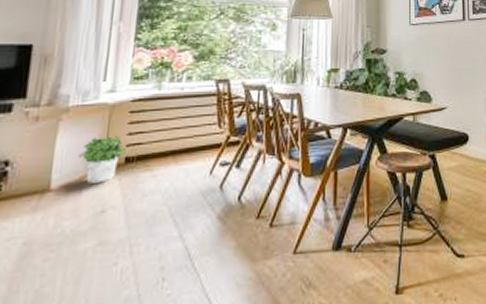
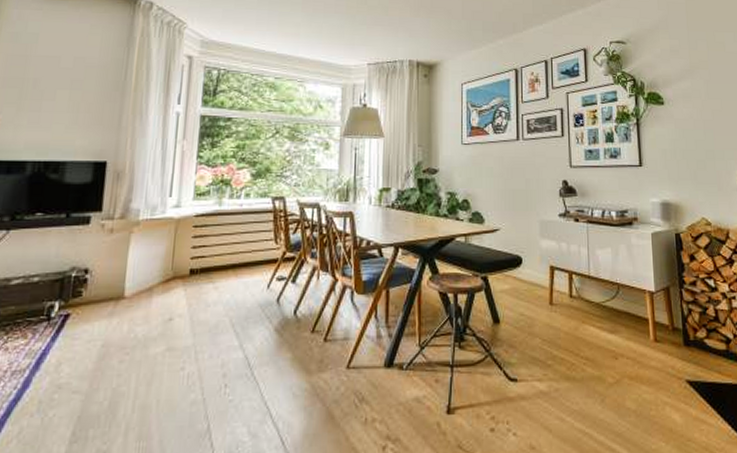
potted plant: present [78,136,127,183] -> none [148,249,191,292]

